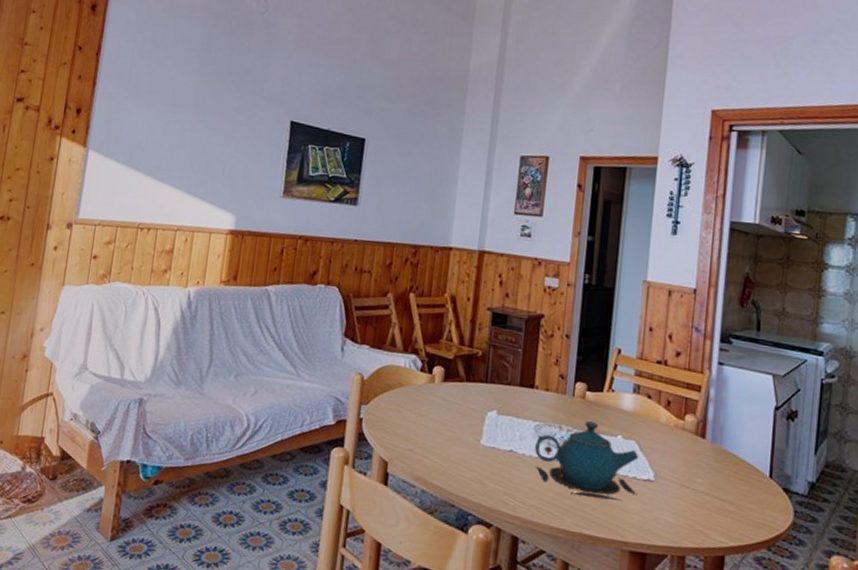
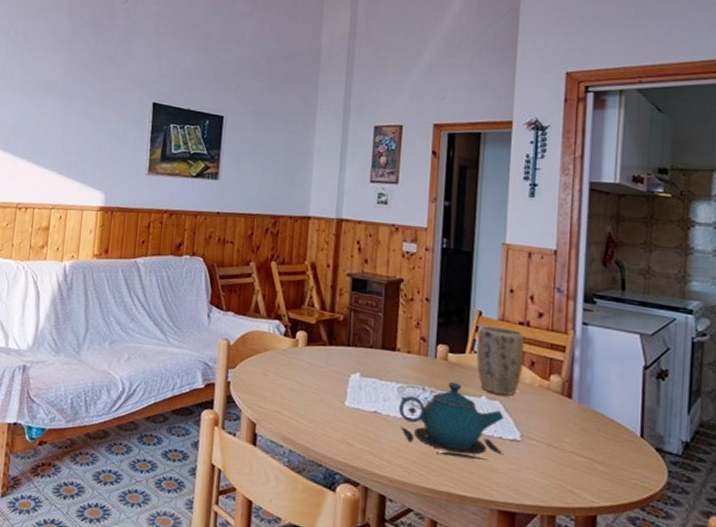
plant pot: none [614,363,662,435] -> present [476,325,525,396]

